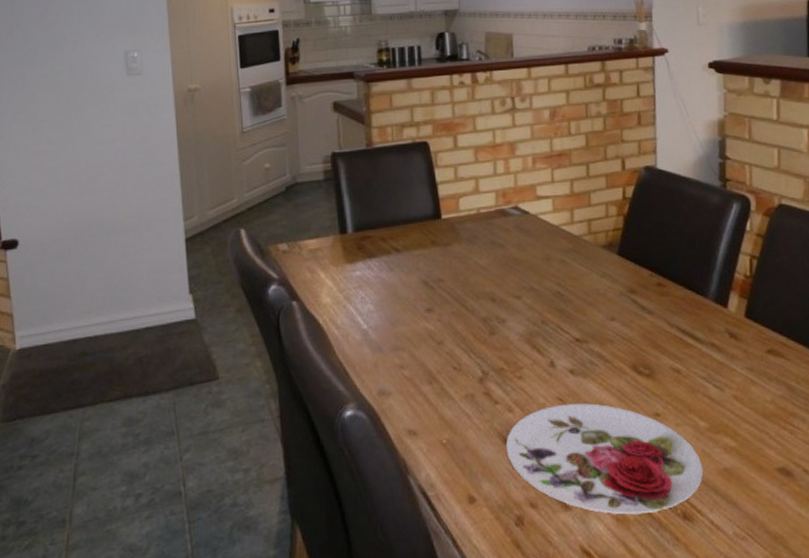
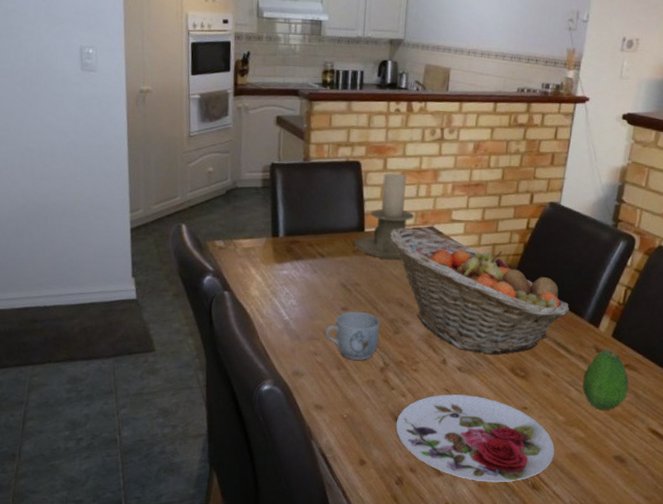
mug: none [409,311,474,372] -> present [324,311,381,361]
candle holder: none [430,150,495,248] -> present [353,173,415,260]
fruit basket: none [471,210,690,351] -> present [390,228,570,355]
fruit: none [720,333,778,411] -> present [582,349,629,411]

